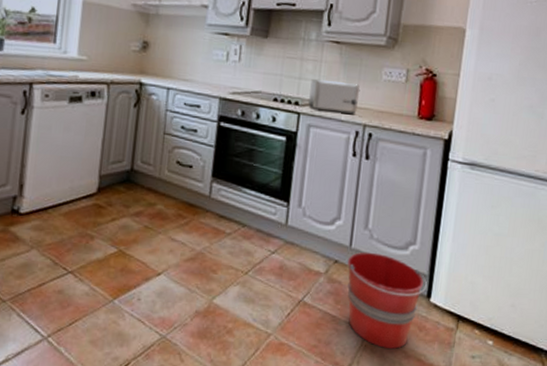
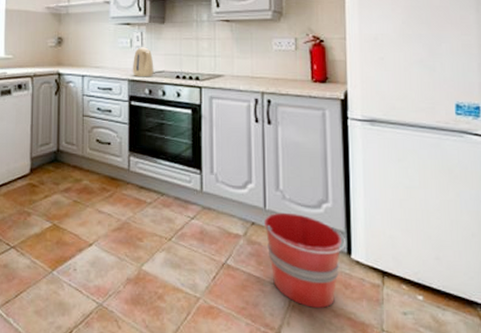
kettle: none [225,62,251,97] -> present [132,47,154,77]
toaster: present [308,78,360,115] -> none [207,55,254,84]

